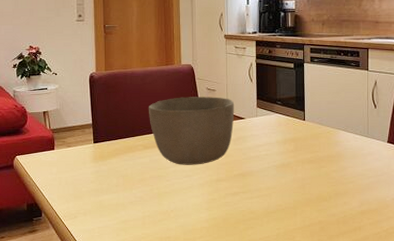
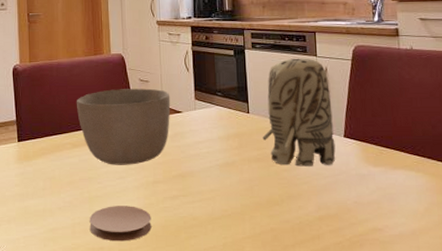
coaster: none [158,201,214,232] -> present [89,206,152,242]
toy elephant: none [315,72,379,168] -> present [262,58,336,167]

